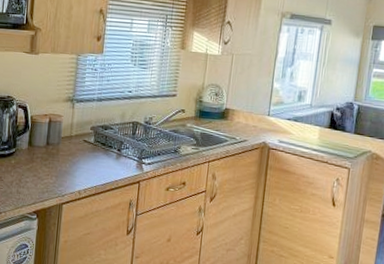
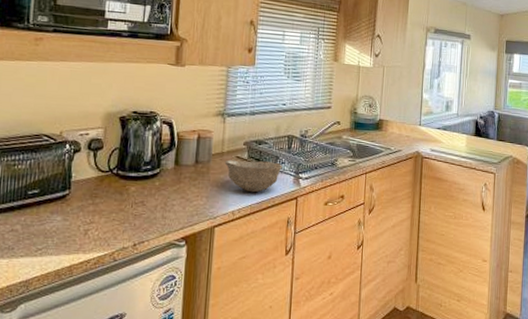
bowl: none [72,143,127,175] -> present [224,160,283,193]

